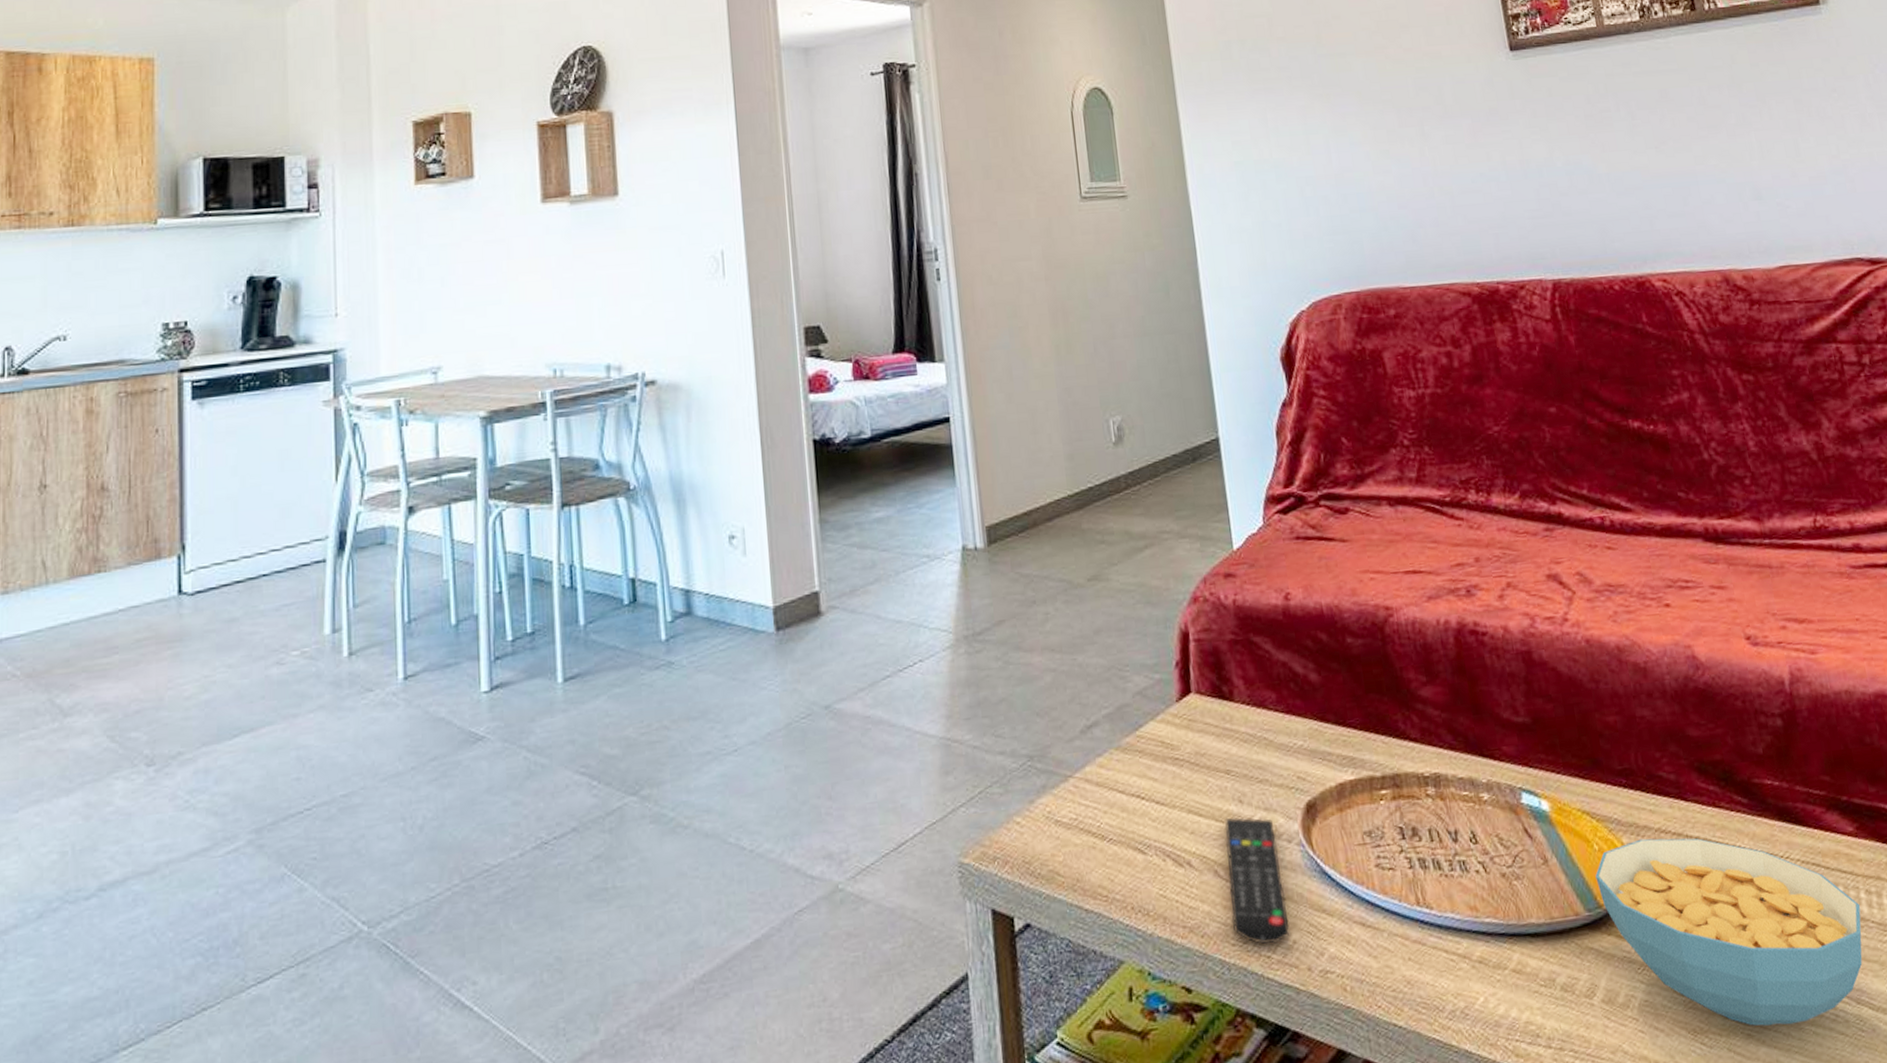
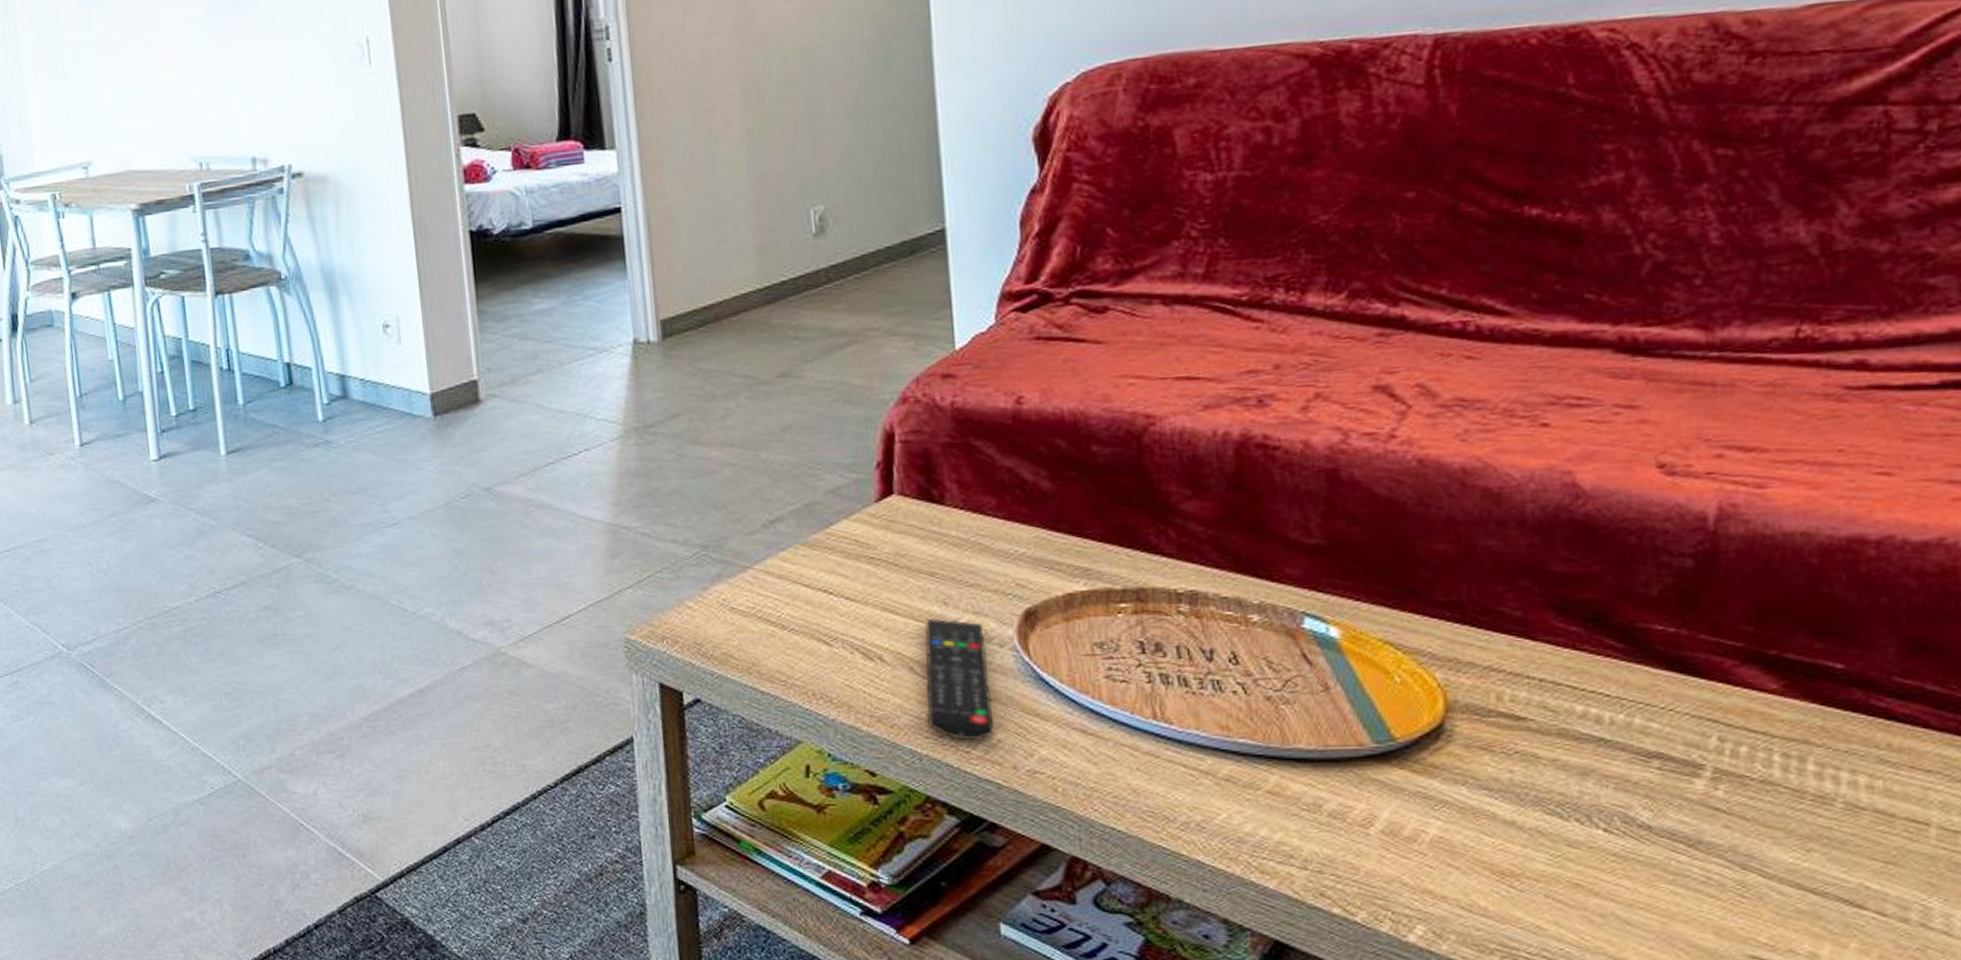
cereal bowl: present [1595,838,1863,1026] -> none [1392,675,1771,881]

